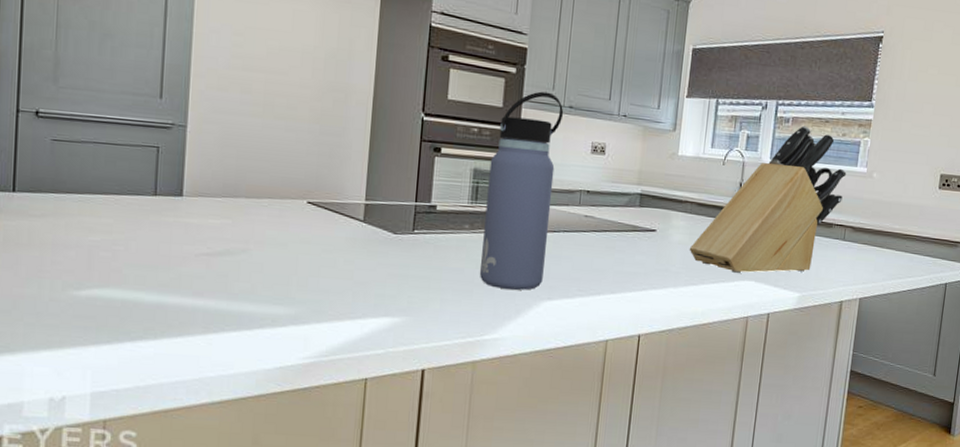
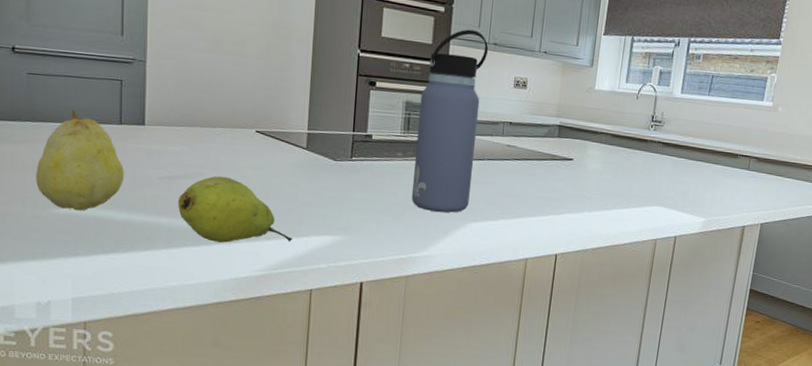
fruit: none [55,179,158,293] -> present [36,109,125,211]
fruit: none [217,252,346,327] -> present [178,176,292,243]
knife block: present [689,125,847,274] -> none [603,62,753,200]

